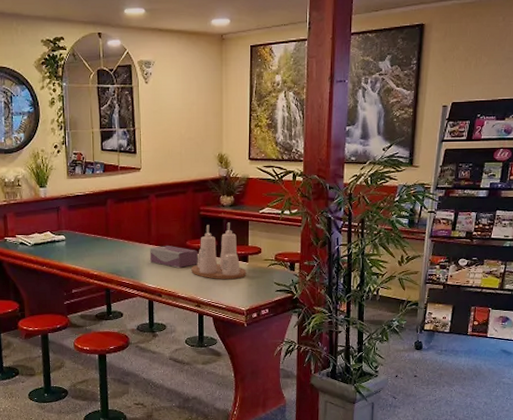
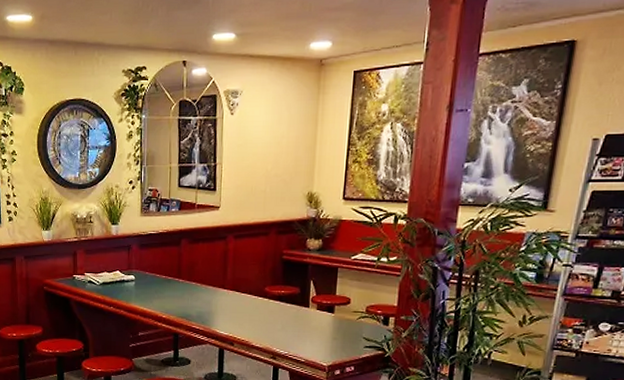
tissue box: present [150,246,199,268] -> none [223,291,278,316]
condiment set: present [191,222,247,279] -> none [268,268,332,331]

